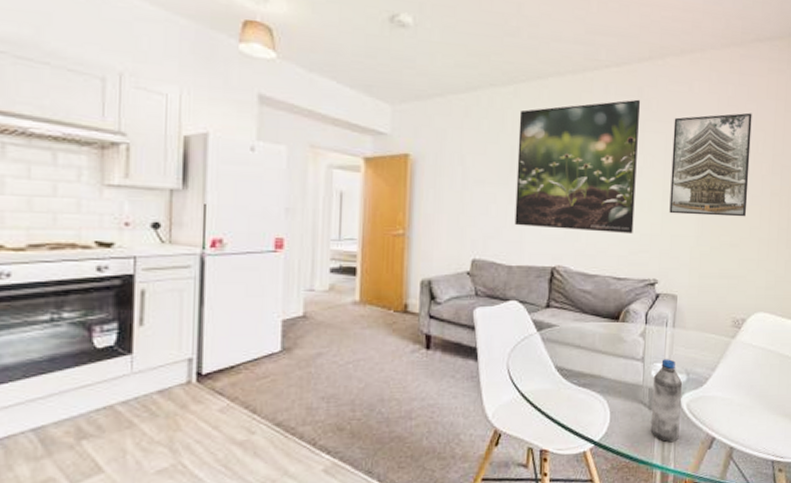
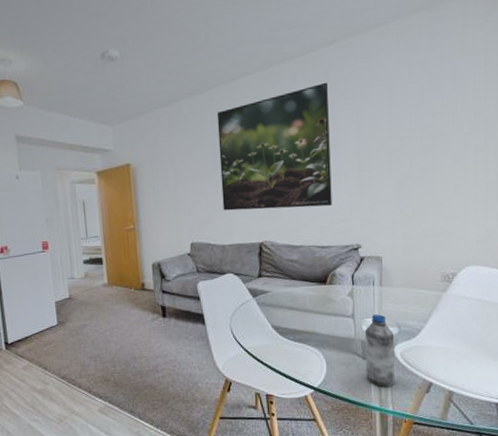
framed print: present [669,112,752,217] -> none [363,73,449,183]

